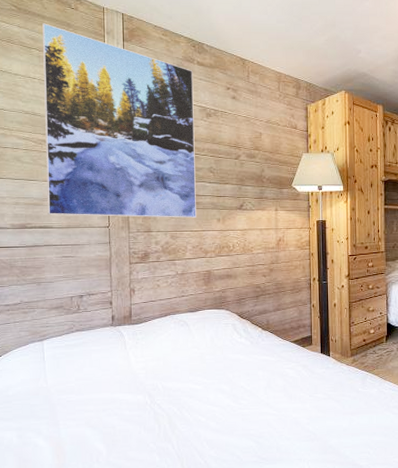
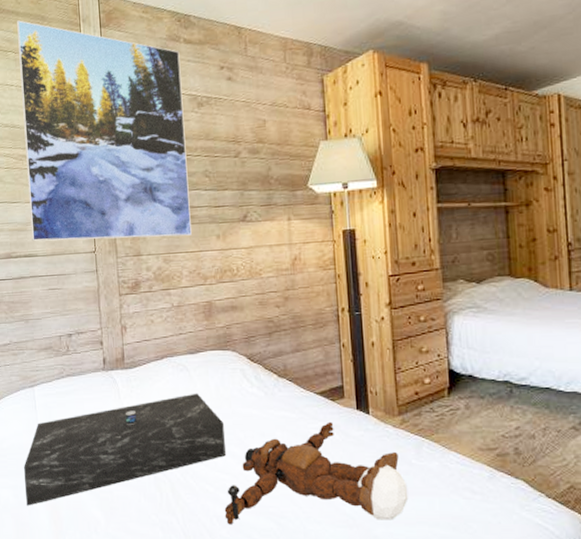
tray: none [29,343,217,444] -> present [24,393,226,506]
teddy bear: none [213,362,355,446] -> present [224,421,409,525]

